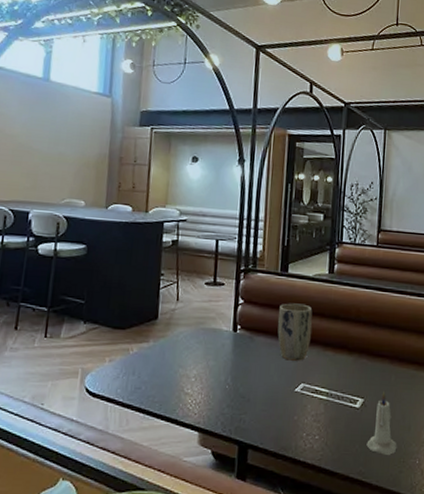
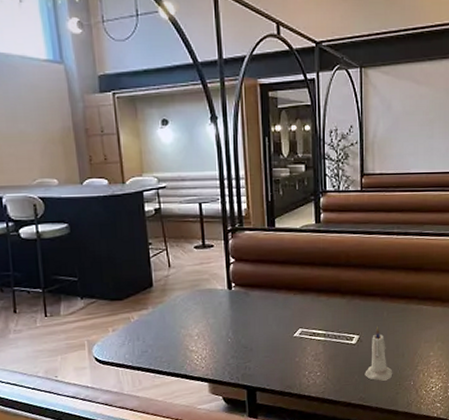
plant pot: present [277,303,313,361] -> none [270,255,305,310]

